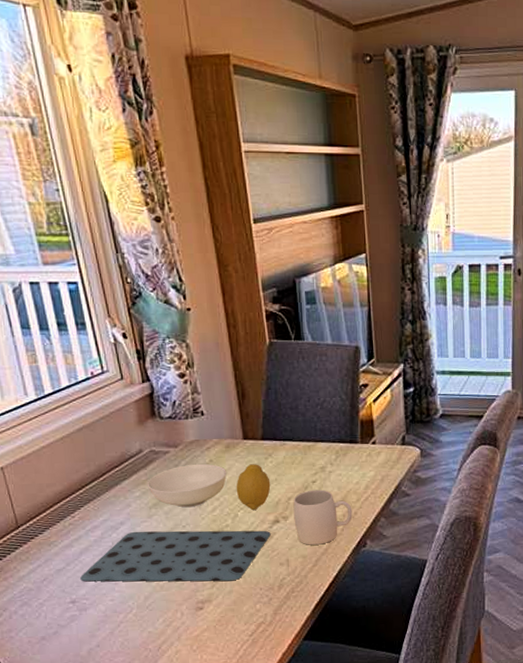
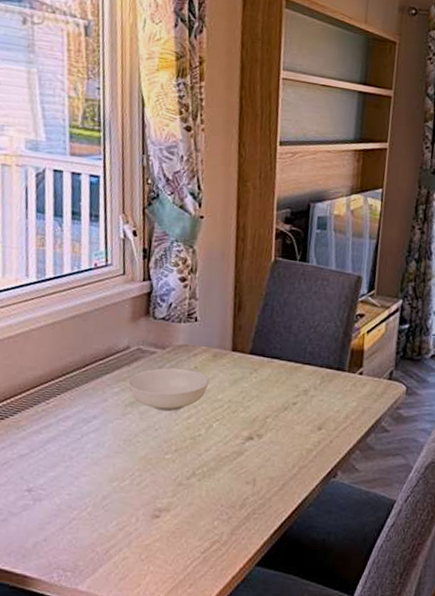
placemat: present [80,530,271,582] -> none [42,427,242,493]
fruit: present [236,464,271,510] -> none [215,376,252,423]
mug: present [292,489,353,545] -> none [267,411,329,469]

